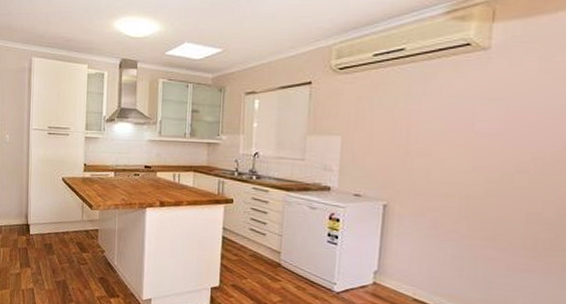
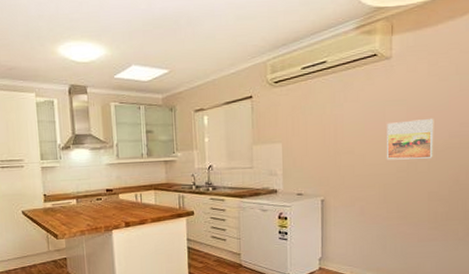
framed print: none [472,123,543,171] -> present [386,118,434,160]

